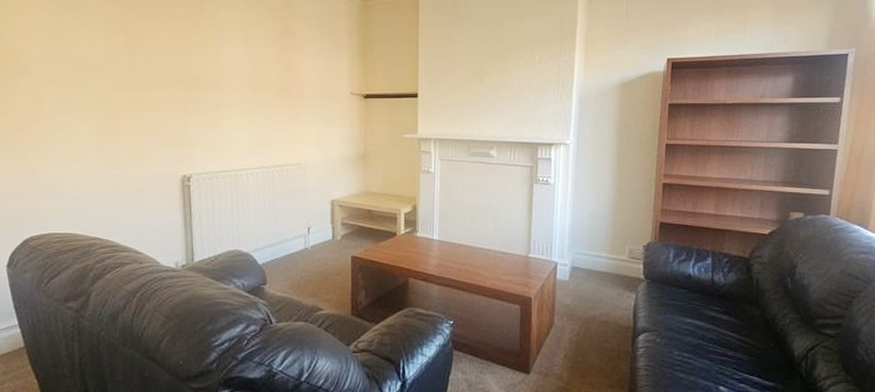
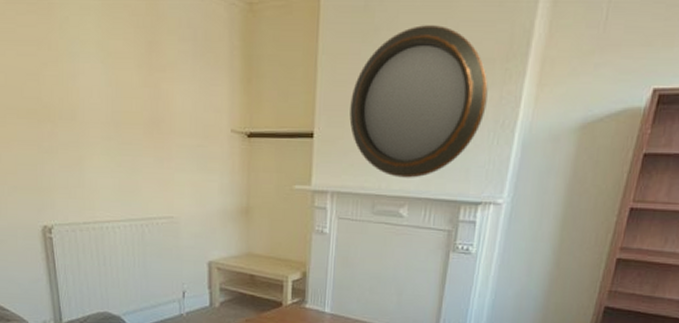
home mirror: none [446,16,549,126] -> present [349,25,488,178]

